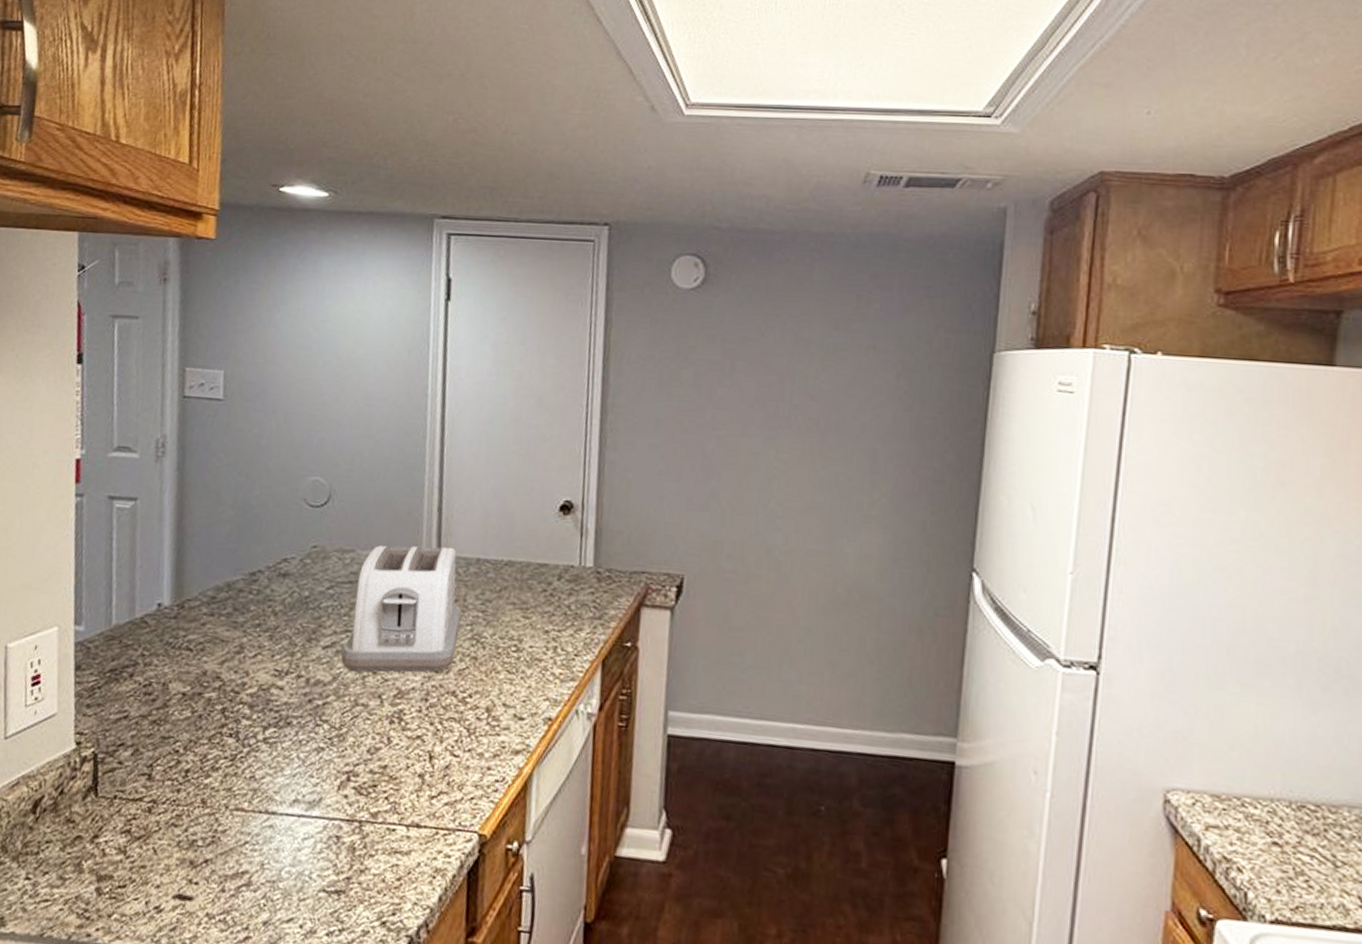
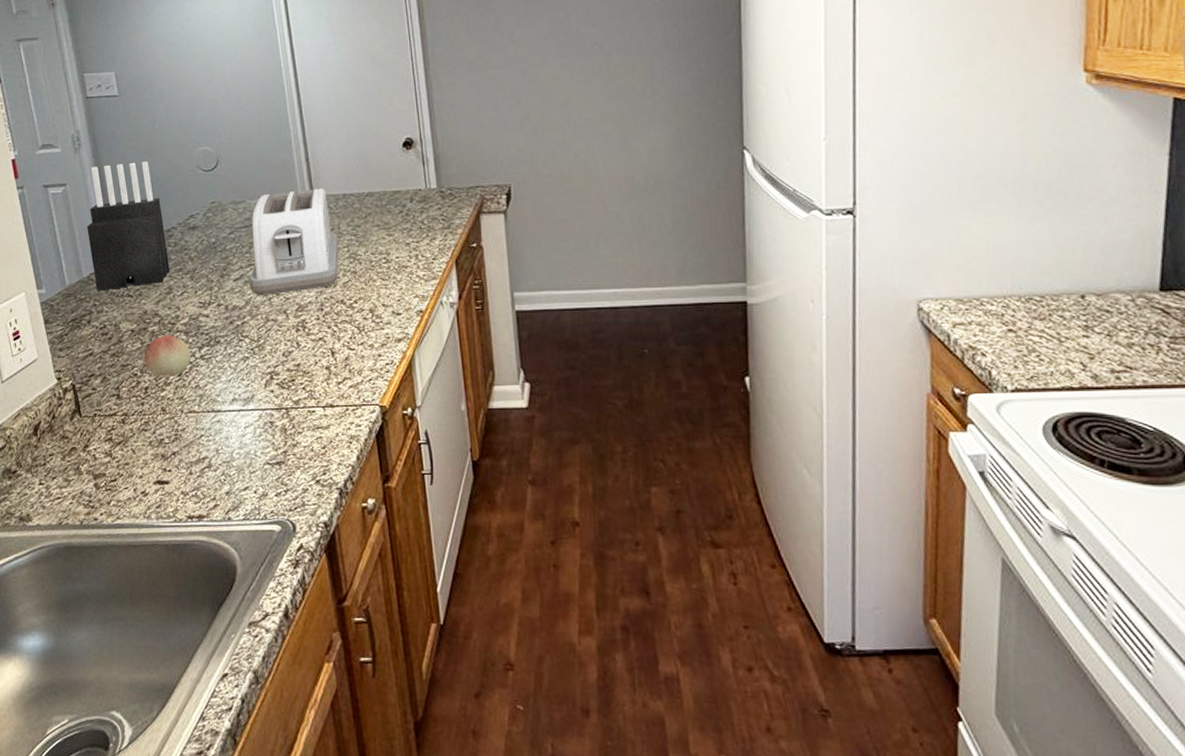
knife block: none [148,481,250,641] -> present [87,162,170,291]
fruit: none [190,705,252,760] -> present [144,335,191,377]

